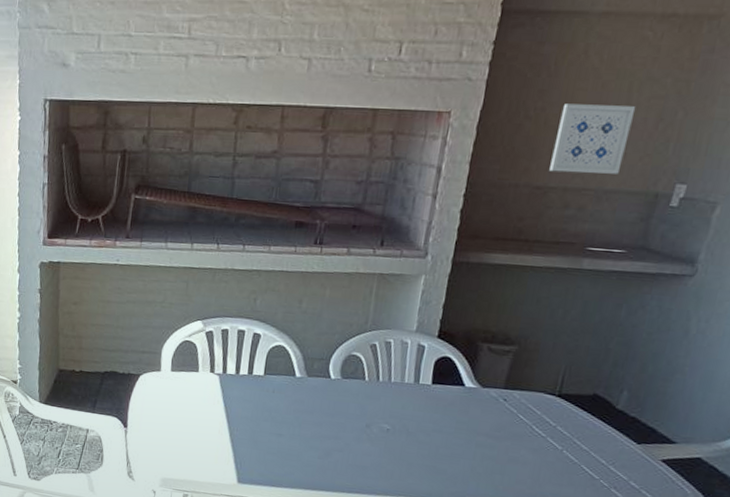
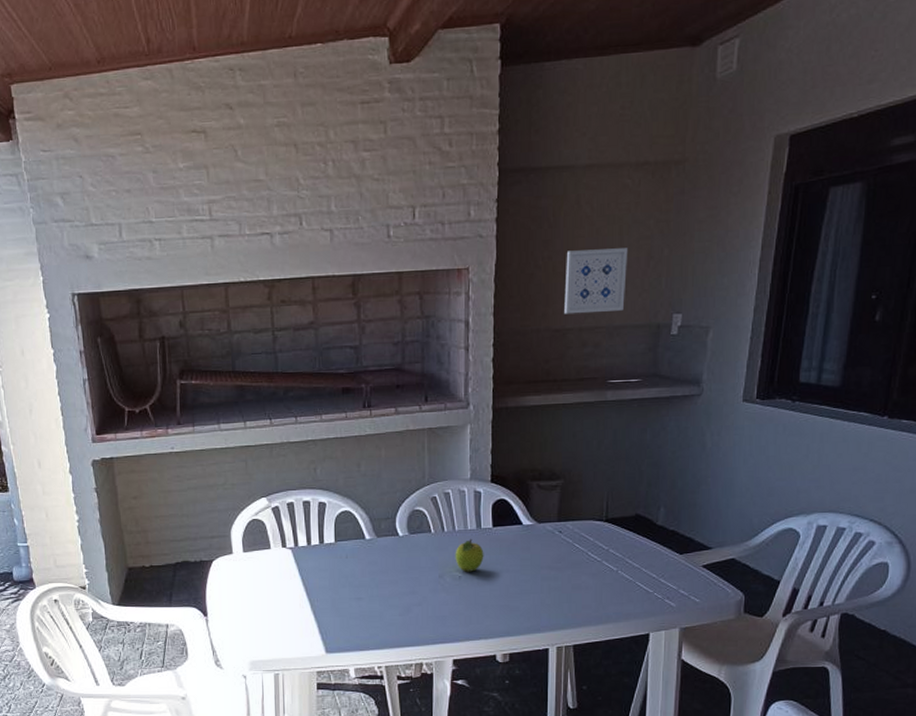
fruit: none [386,392,418,427] -> present [455,538,484,572]

